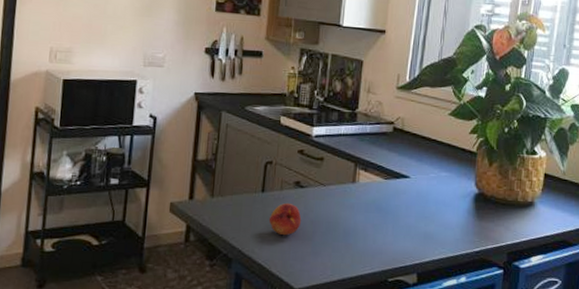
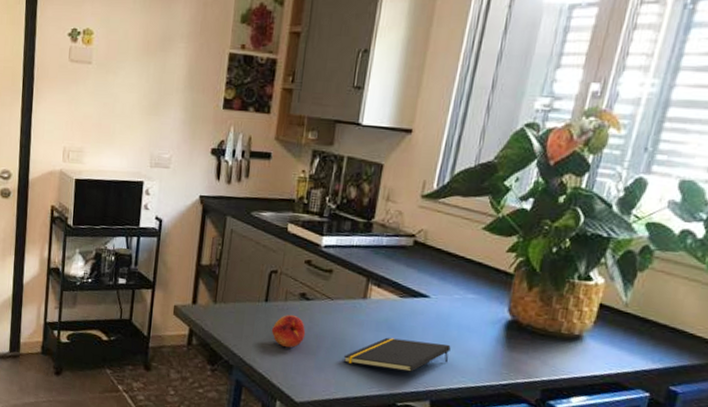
notepad: none [337,217,431,248] -> present [343,337,451,372]

